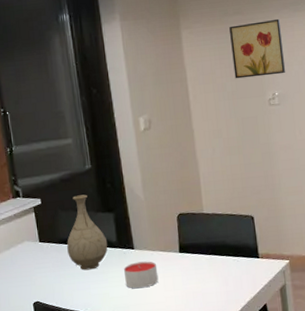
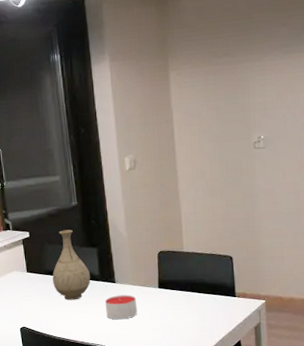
wall art: present [229,18,286,79] -> none [218,60,273,121]

